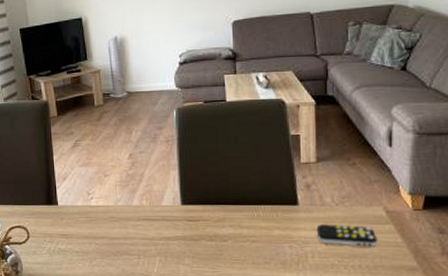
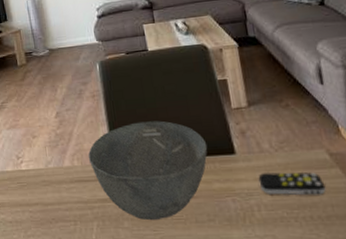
bowl: none [156,169,273,260] -> present [88,120,208,221]

